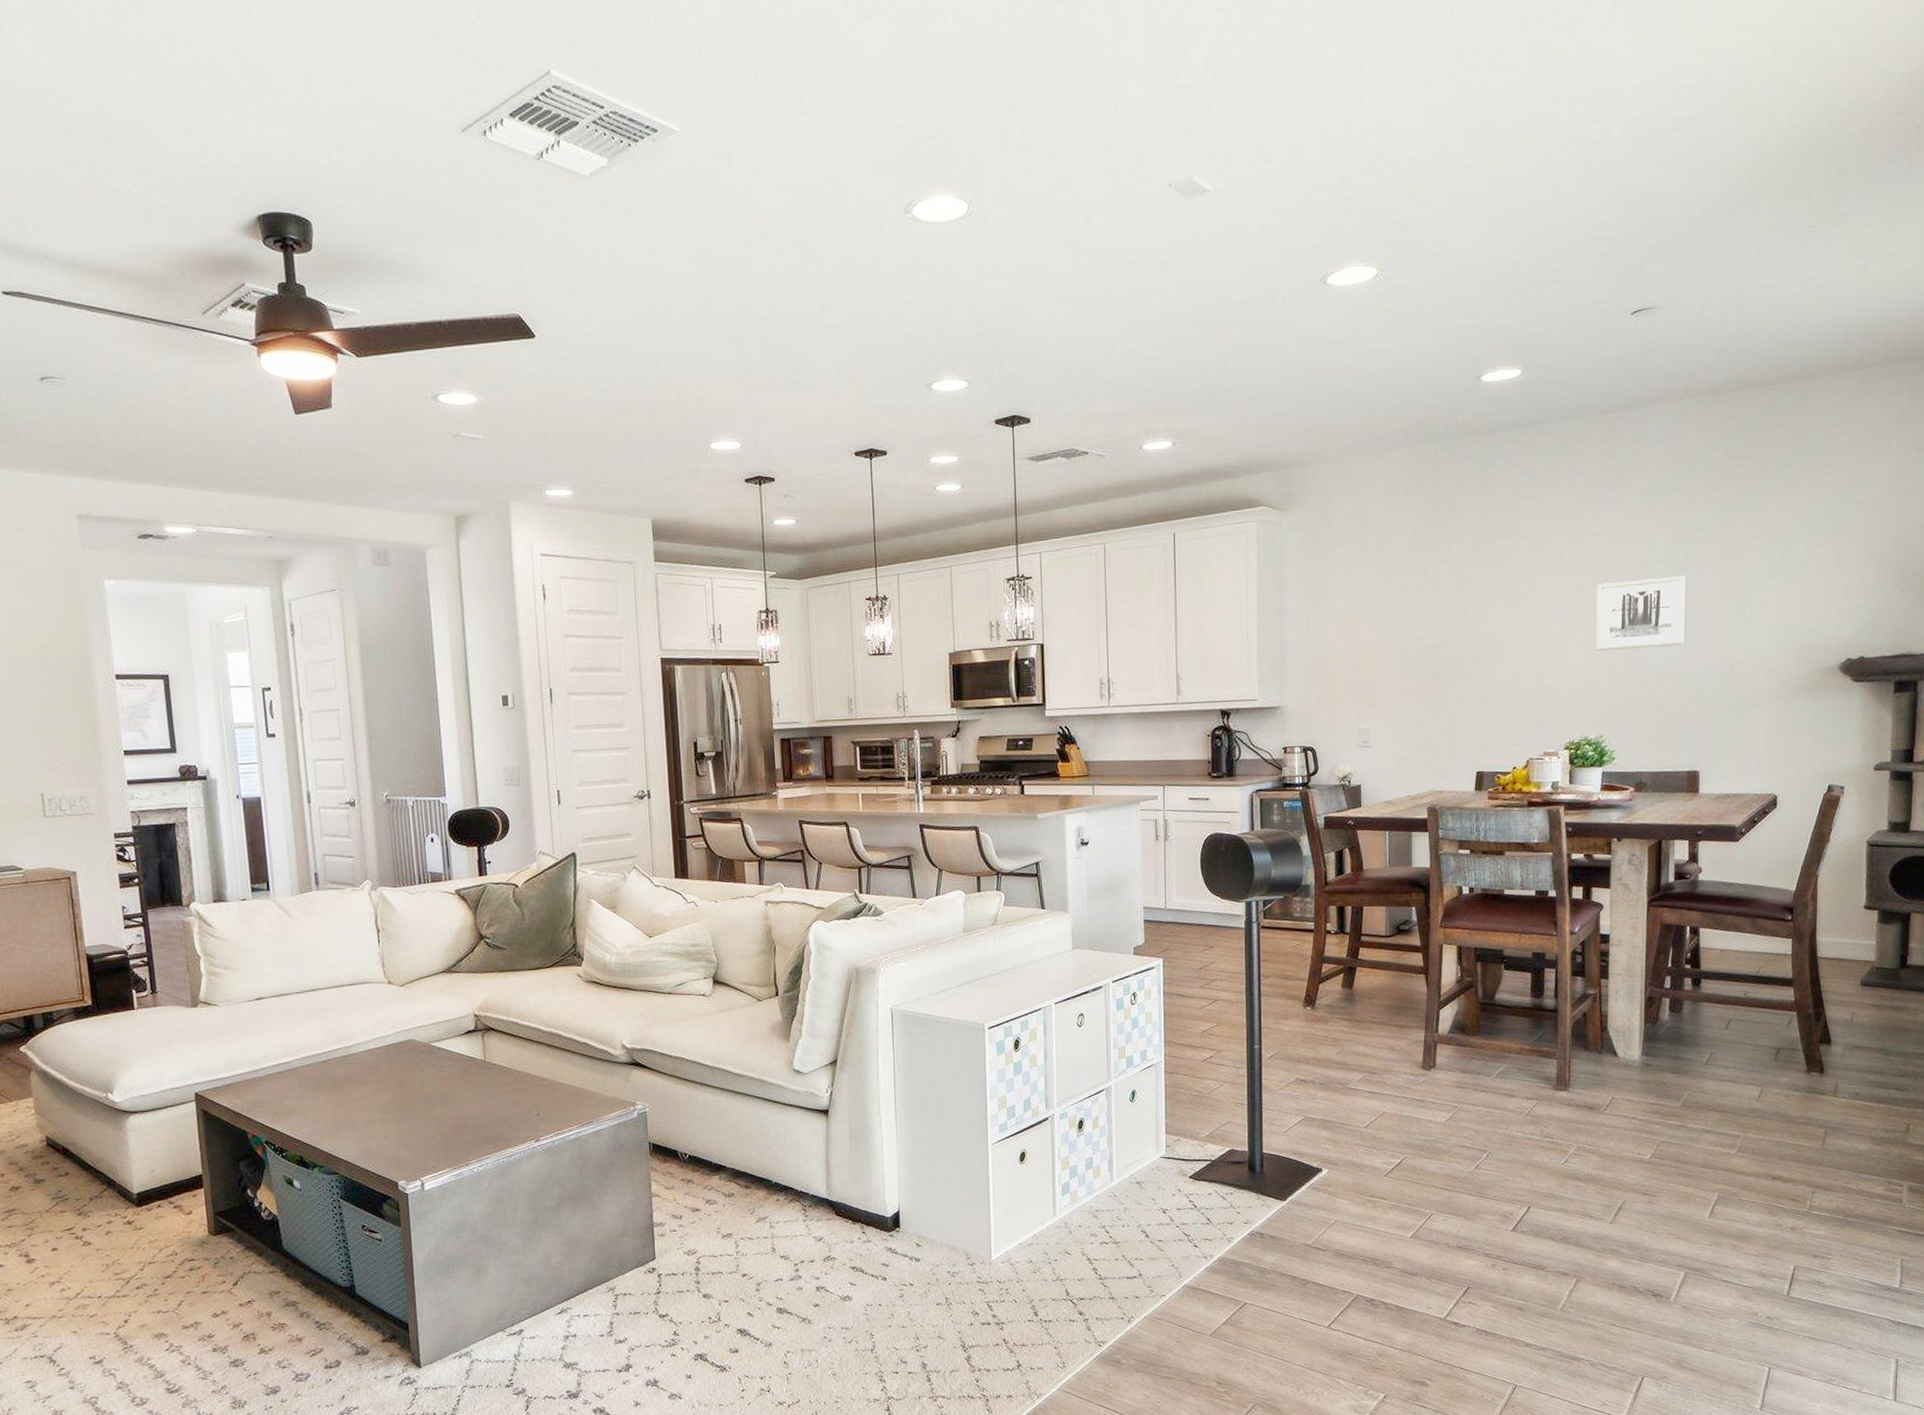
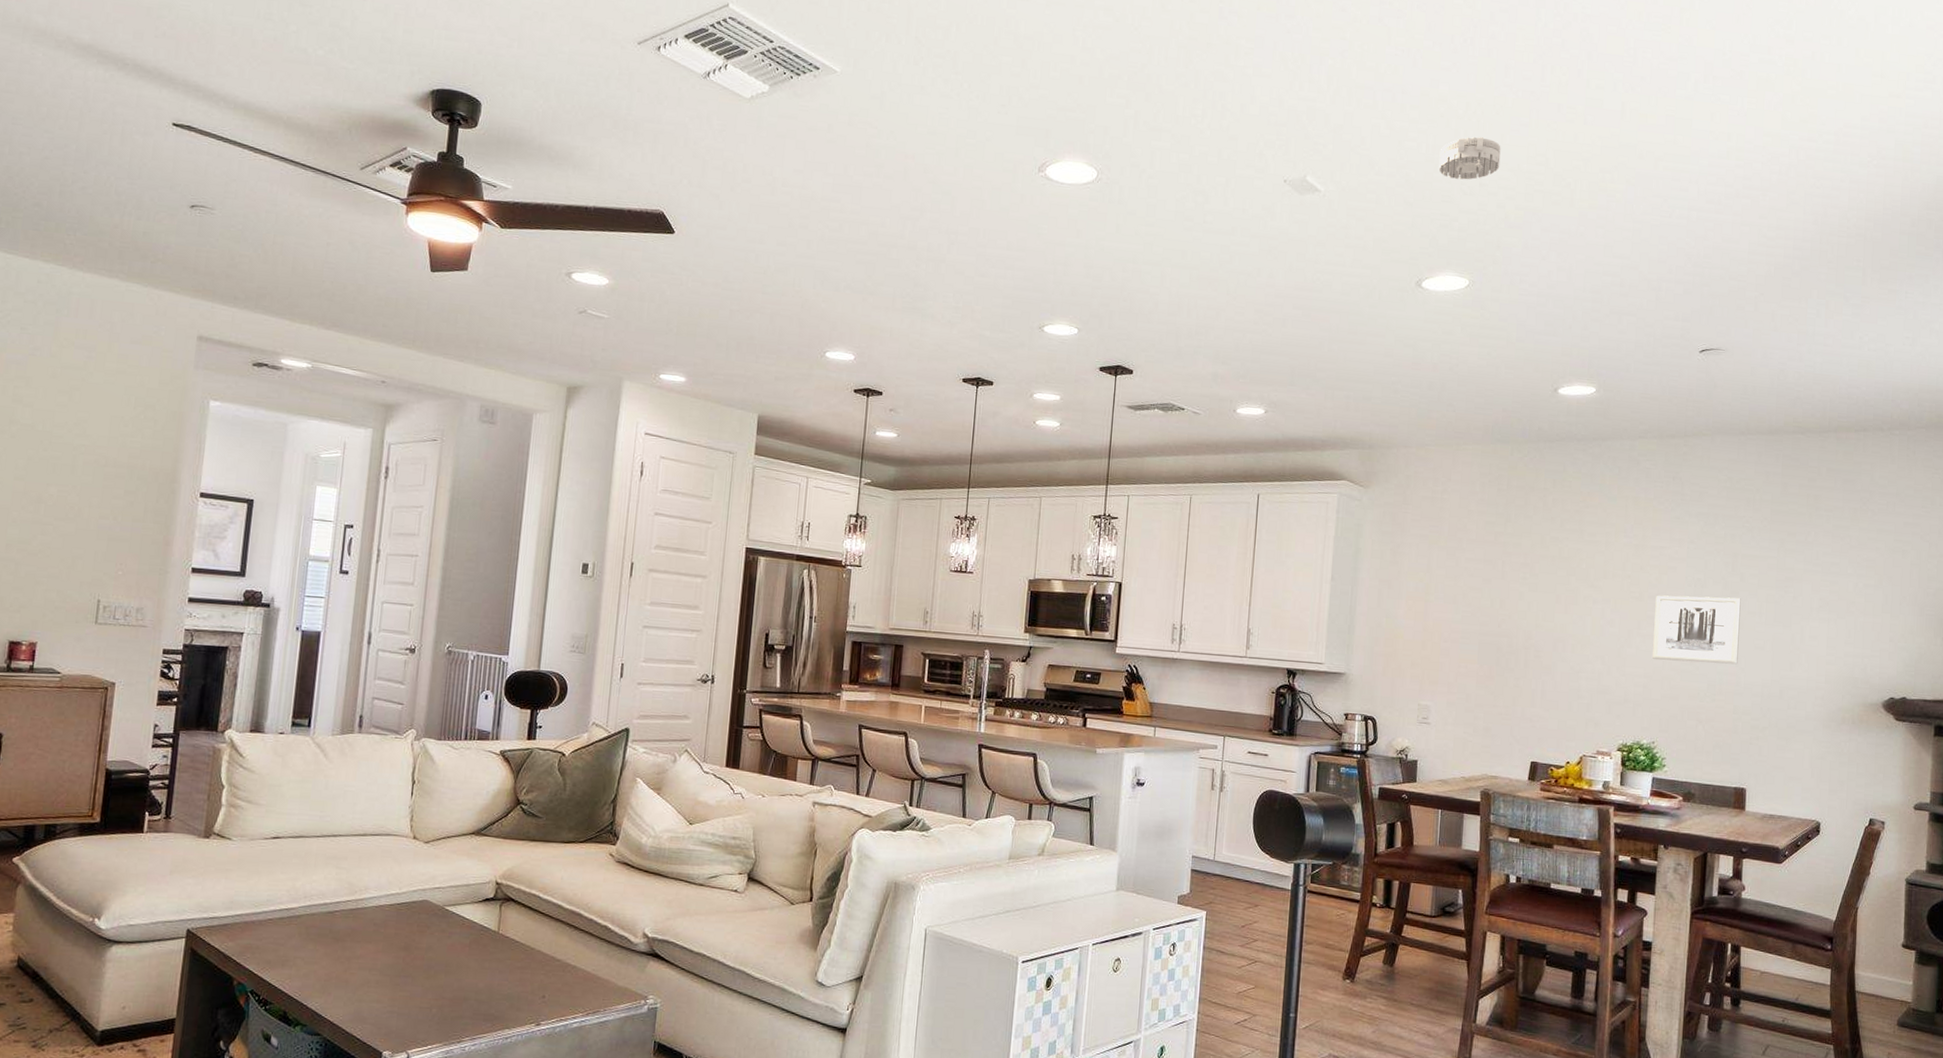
smoke detector: none [1335,103,1402,156] -> present [1439,136,1501,180]

